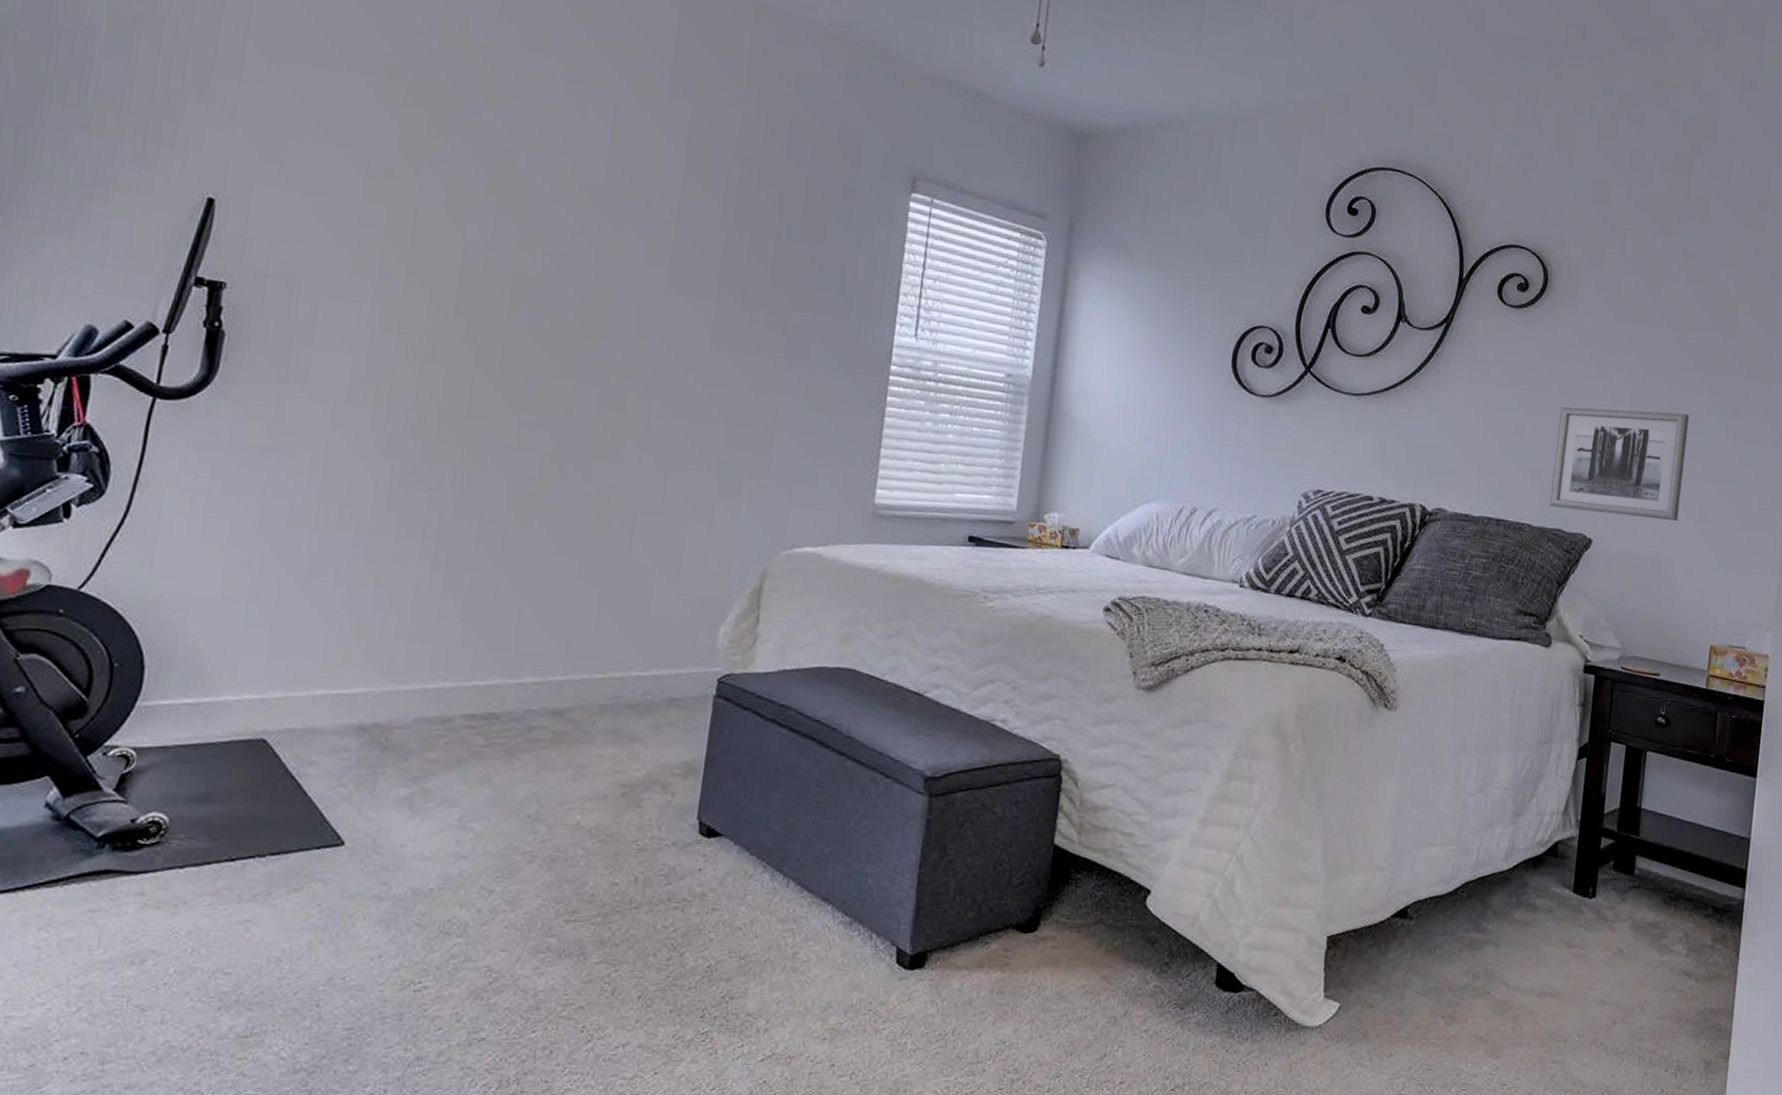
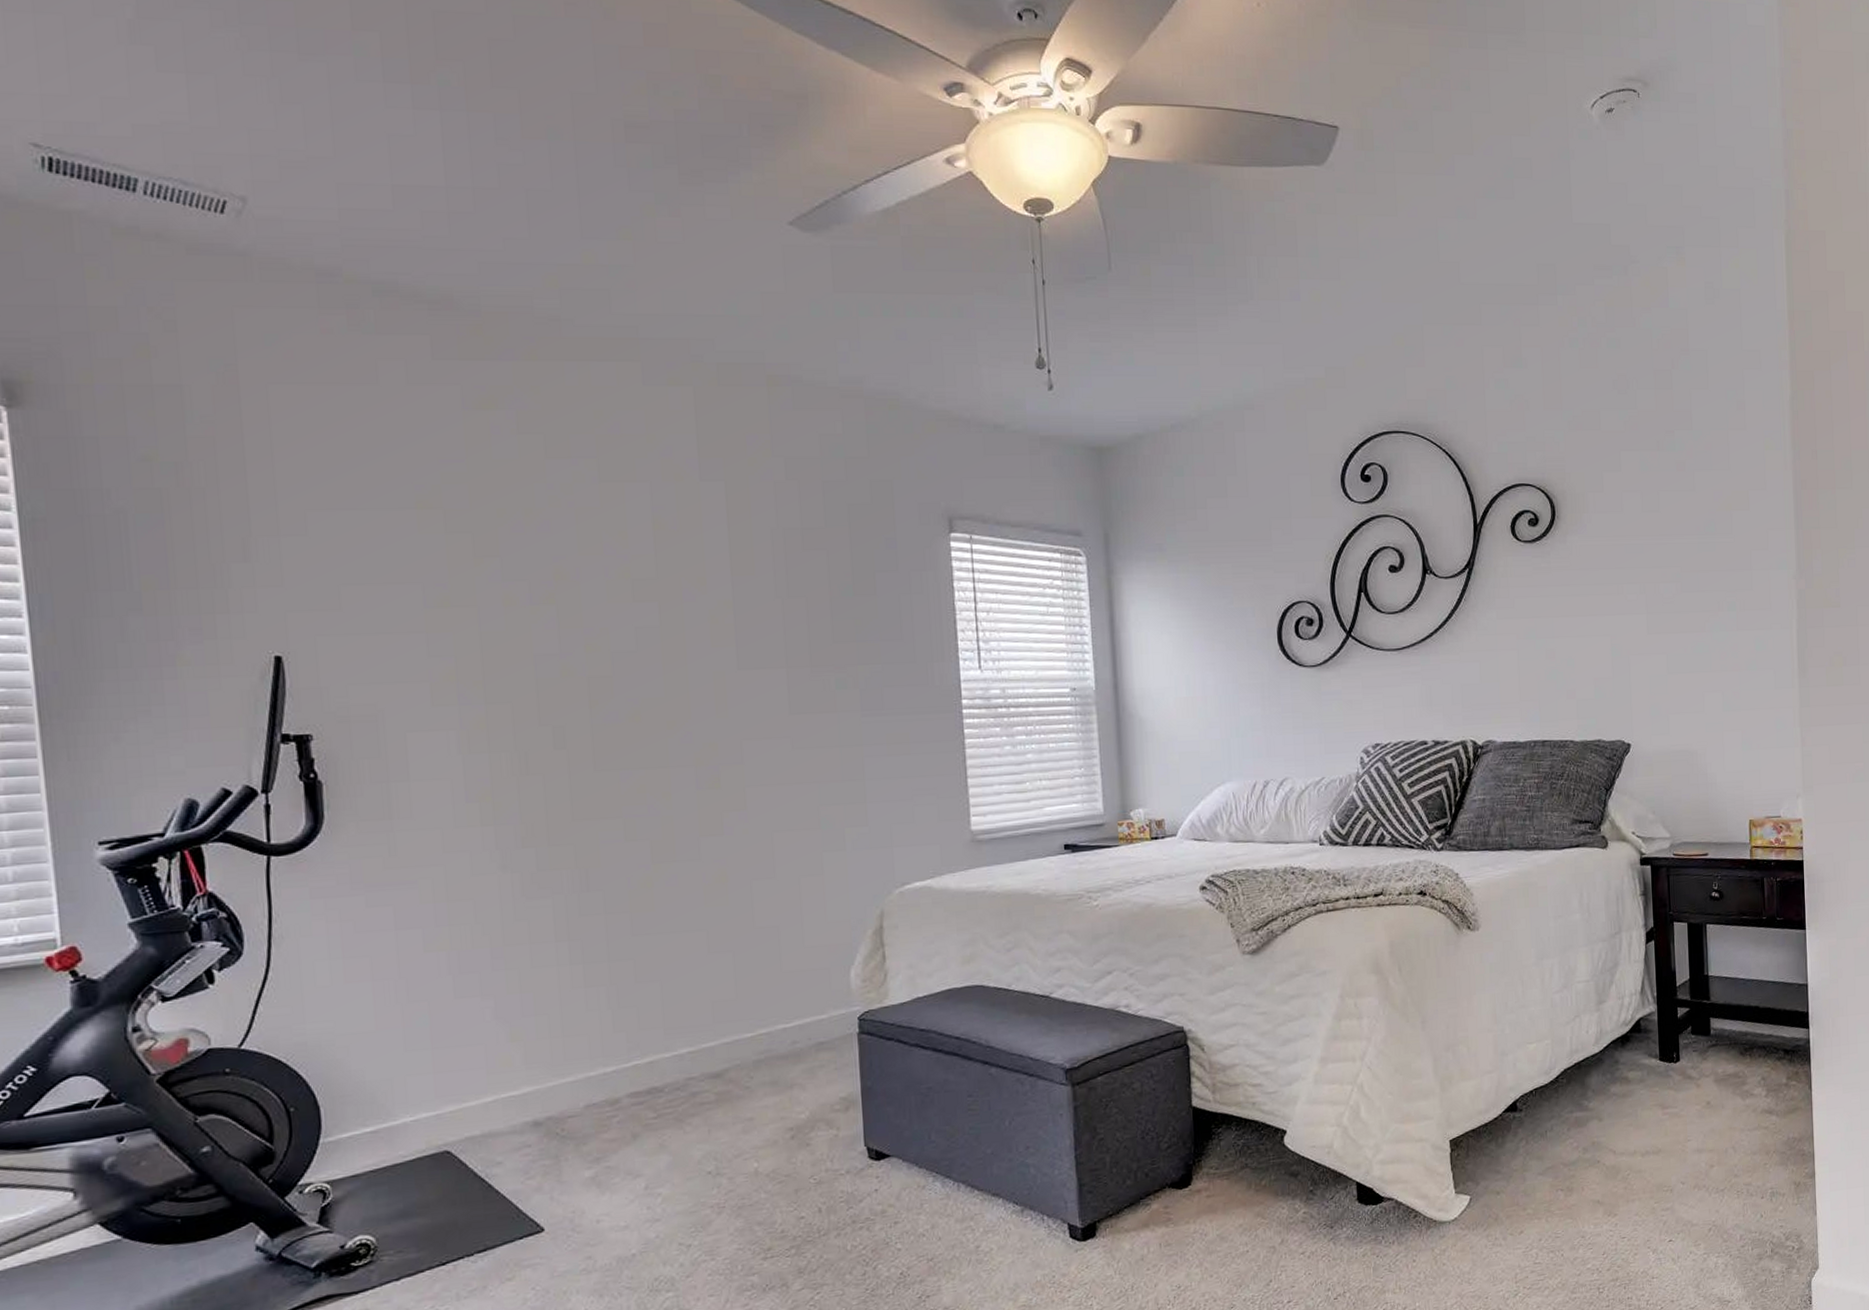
wall art: present [1549,406,1690,521] -> none [1584,614,1705,720]

